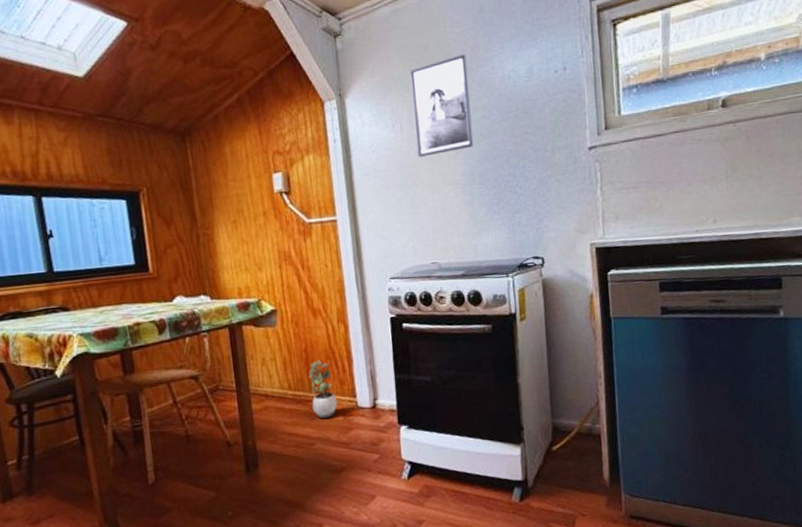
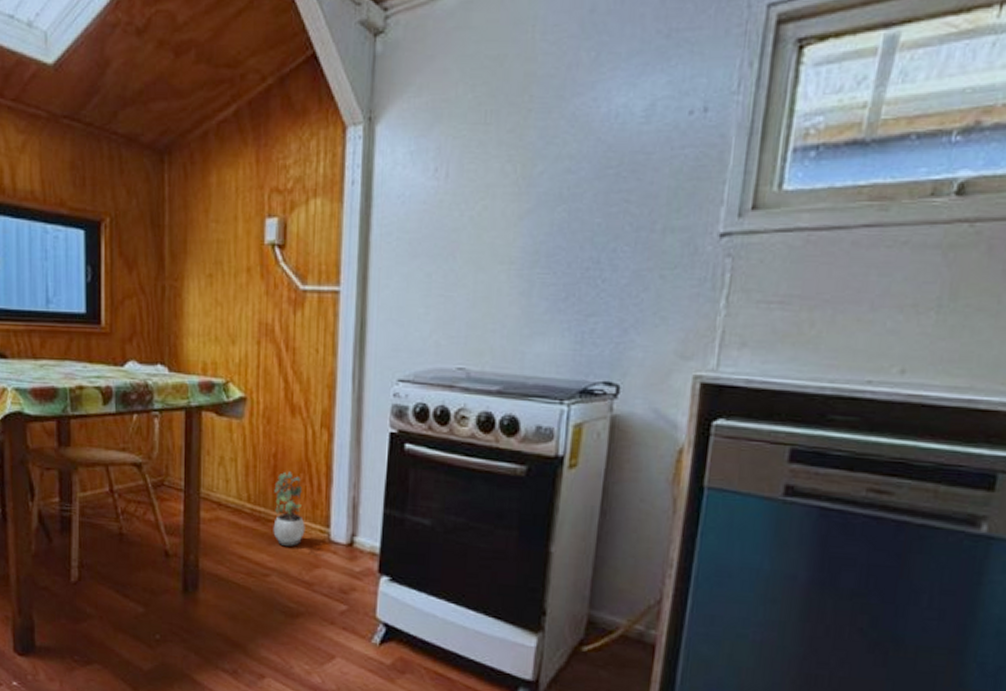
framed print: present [410,54,474,157] -> none [463,74,558,219]

